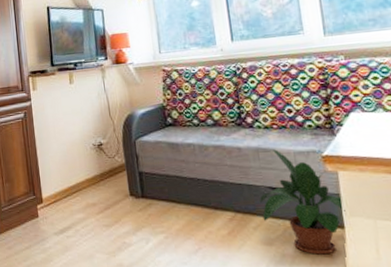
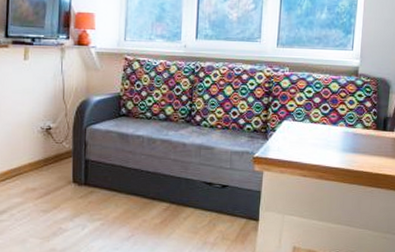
potted plant: present [260,149,346,255] -> none [193,148,262,243]

